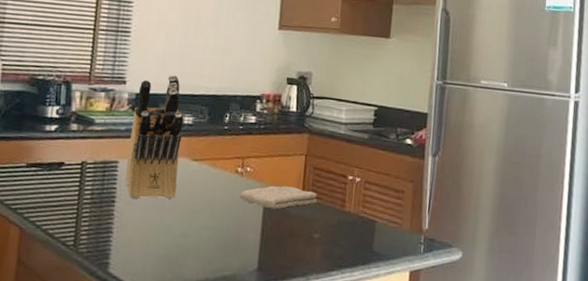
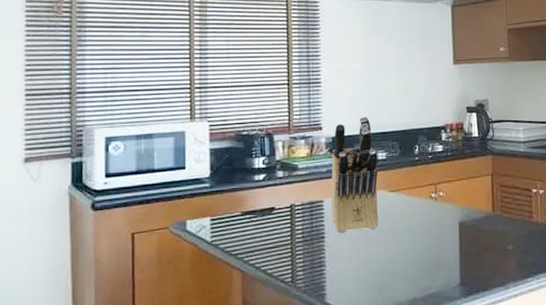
washcloth: present [240,185,318,210] -> none [436,205,507,228]

